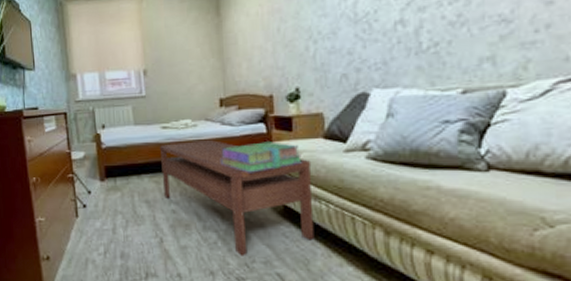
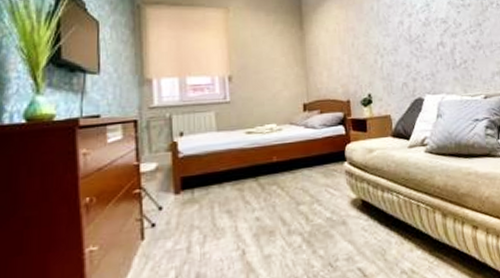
coffee table: present [159,139,315,256] -> none [243,142,389,257]
stack of books: present [220,141,302,173] -> none [304,142,376,173]

